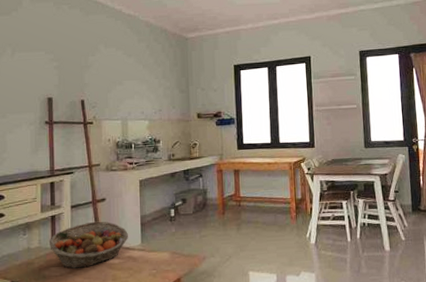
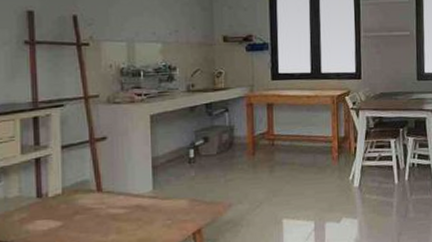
fruit basket: present [48,221,128,269] -> none [32,164,136,221]

